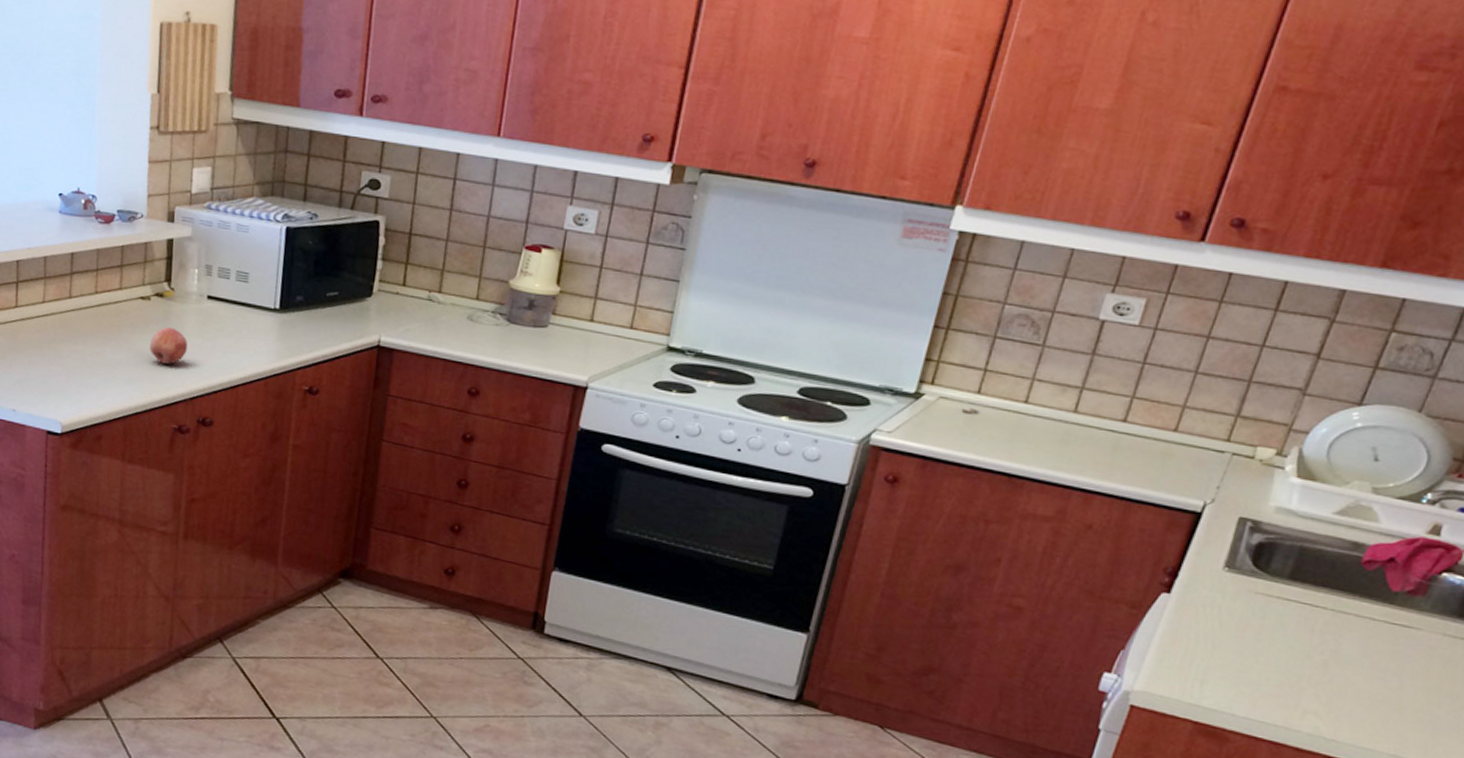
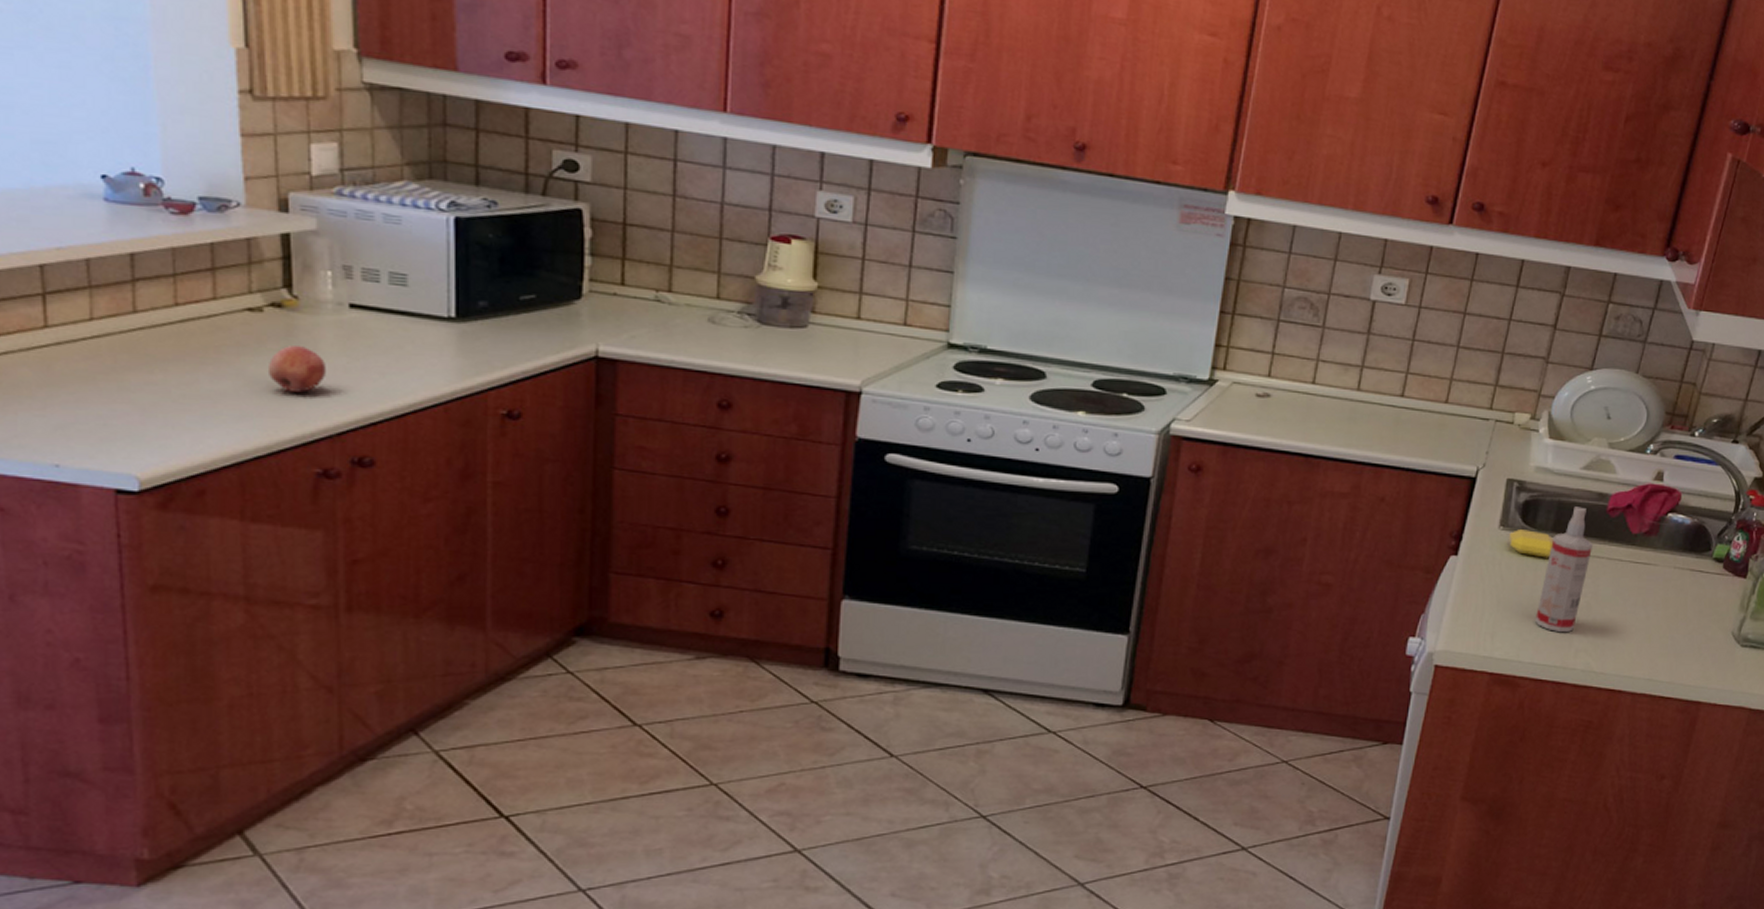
soap bar: none [1234,573,1290,608] -> present [1509,530,1554,558]
spray bottle: none [1256,554,1340,690] -> present [1535,506,1594,632]

